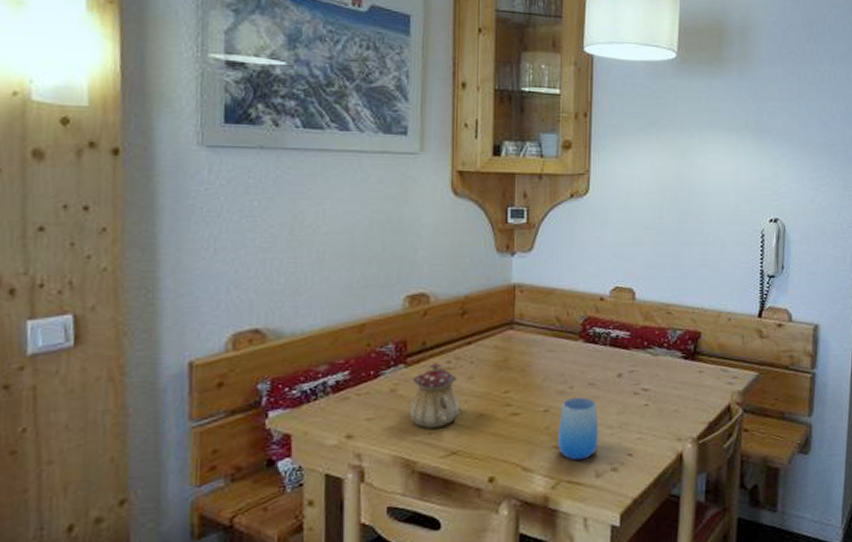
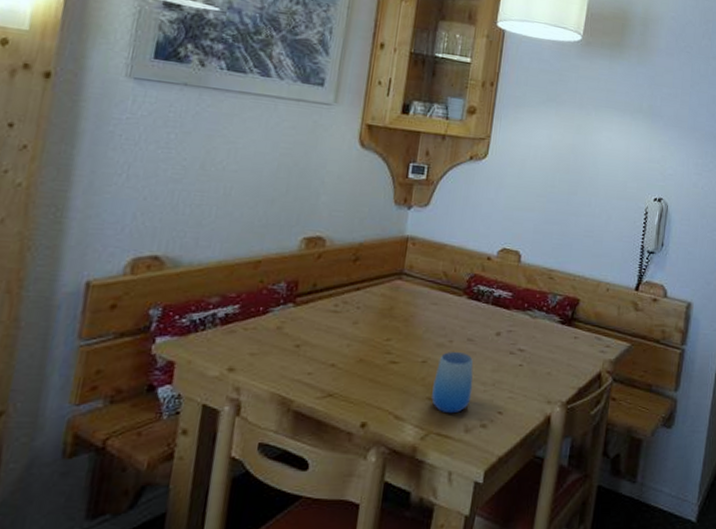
teapot: present [409,362,461,428] -> none [291,305,342,368]

